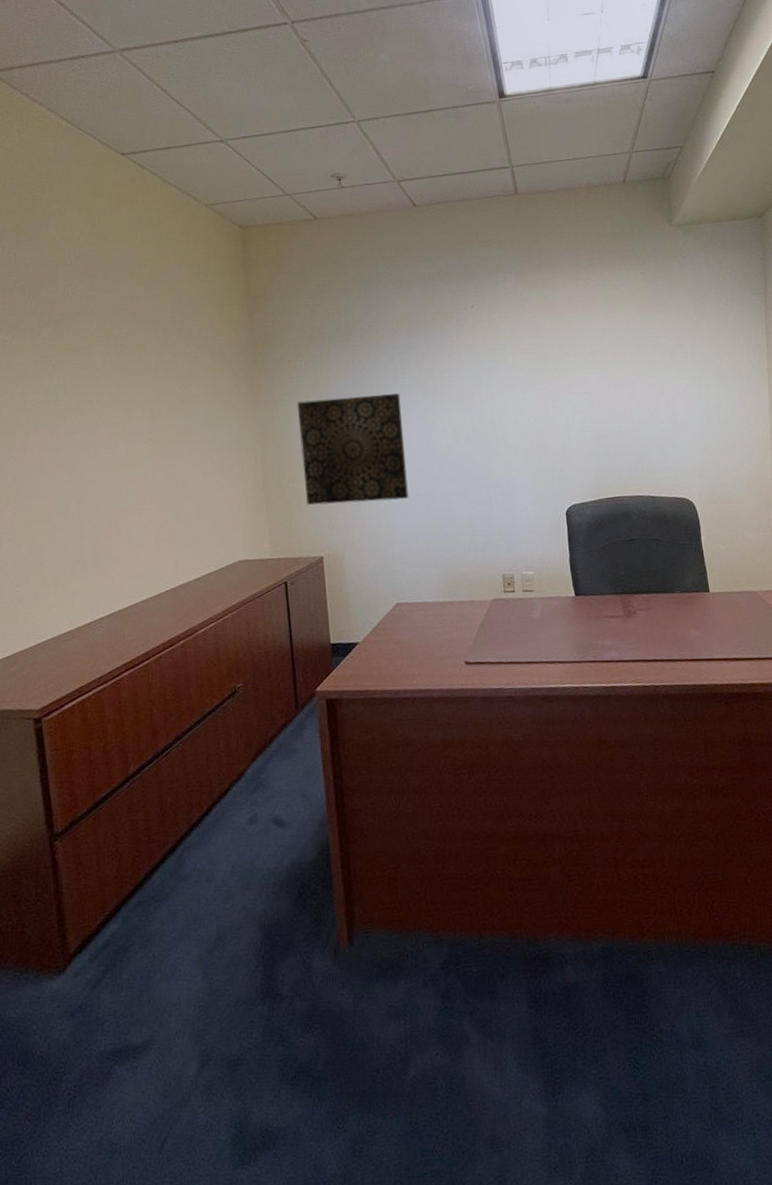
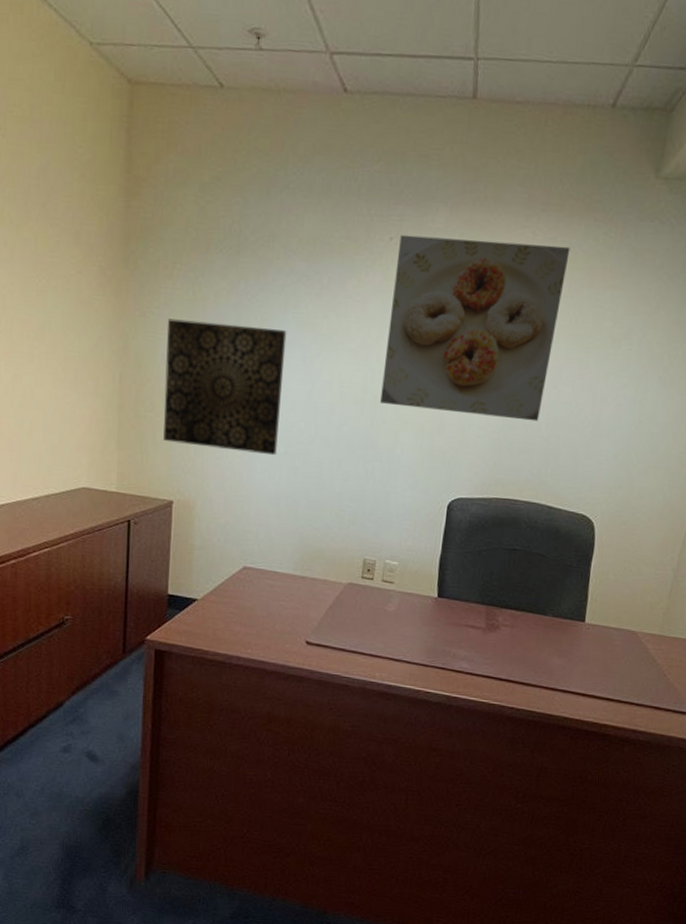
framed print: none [479,287,626,437] -> present [380,234,570,422]

